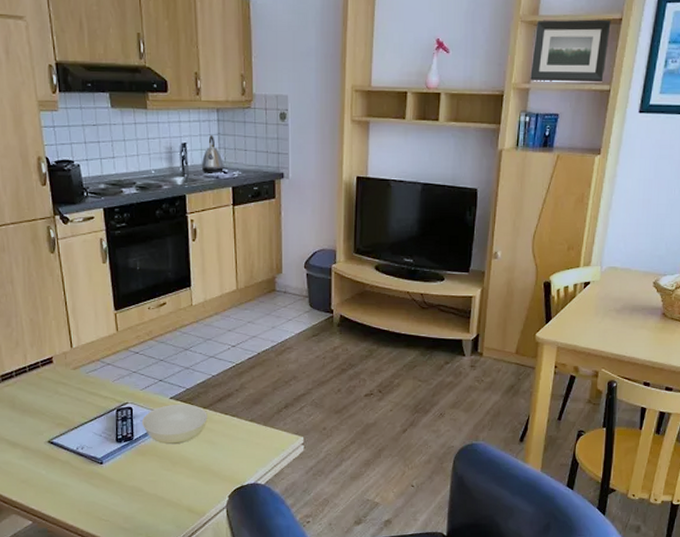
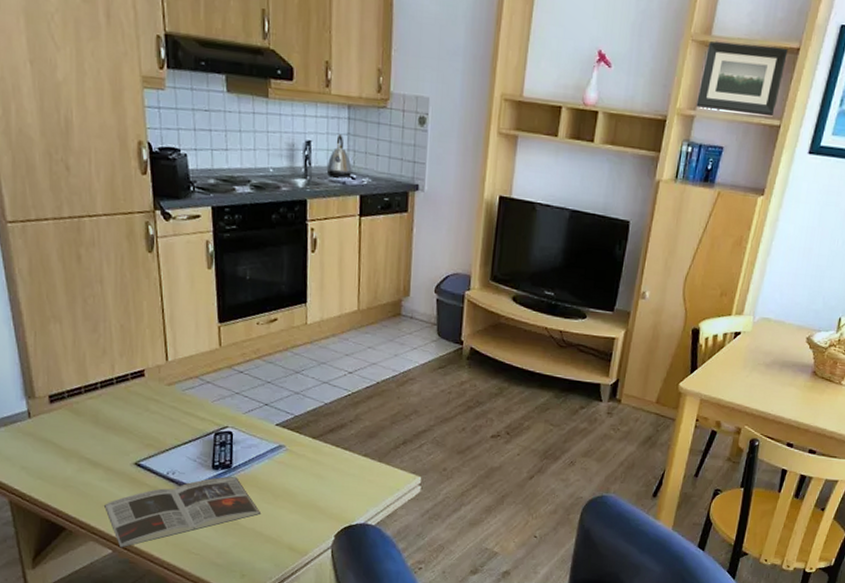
magazine: none [24,448,161,519] -> present [105,477,260,548]
bowl: present [141,404,208,444] -> none [242,431,317,475]

